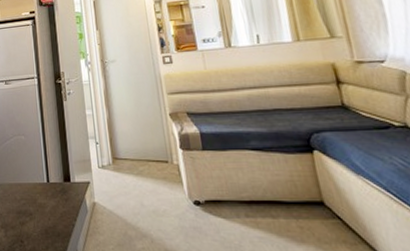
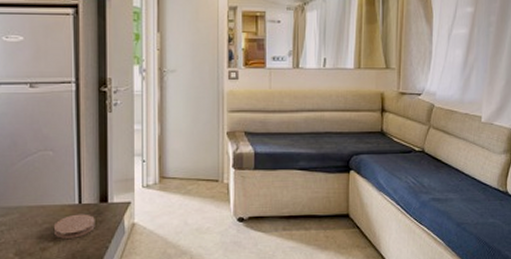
coaster: none [29,192,62,215] -> present [53,214,95,239]

